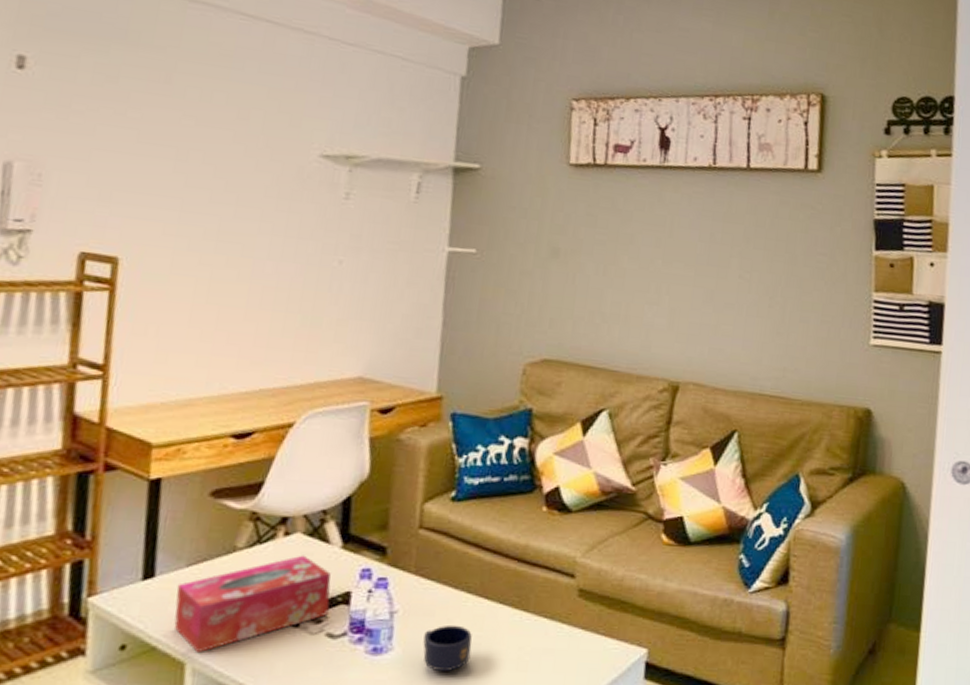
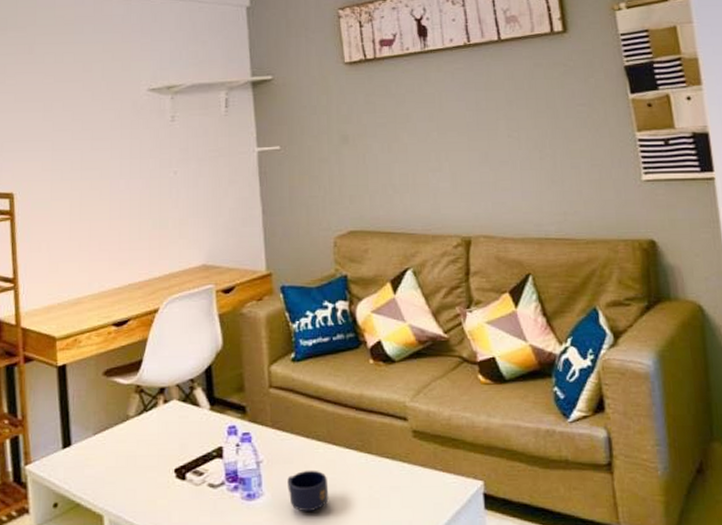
tissue box: present [174,555,331,654] -> none [89,418,207,507]

